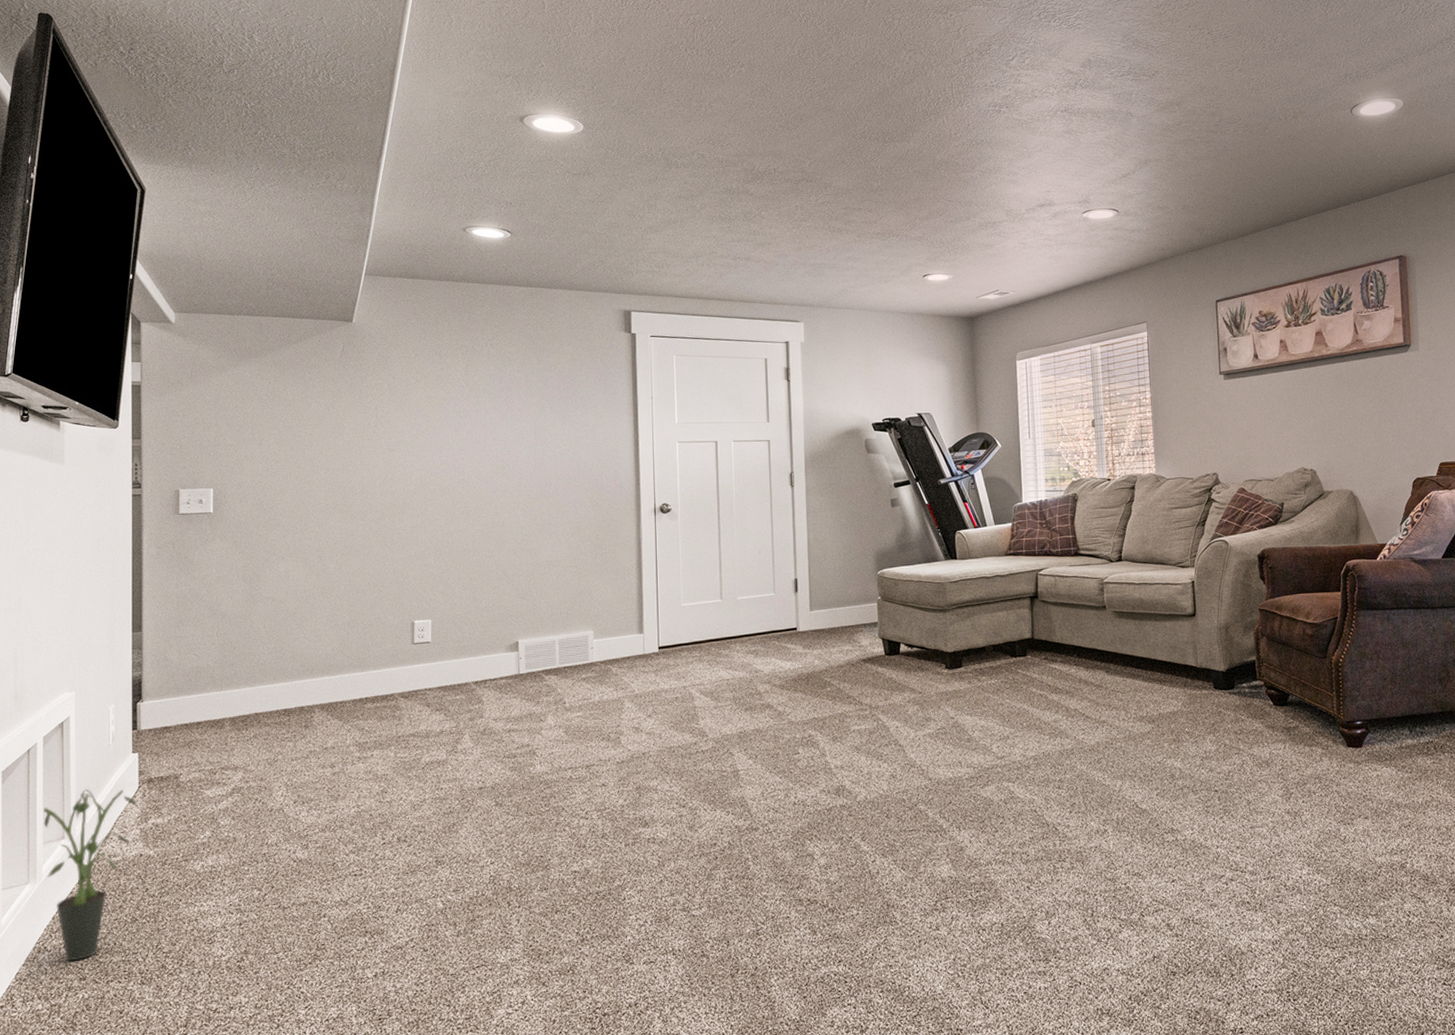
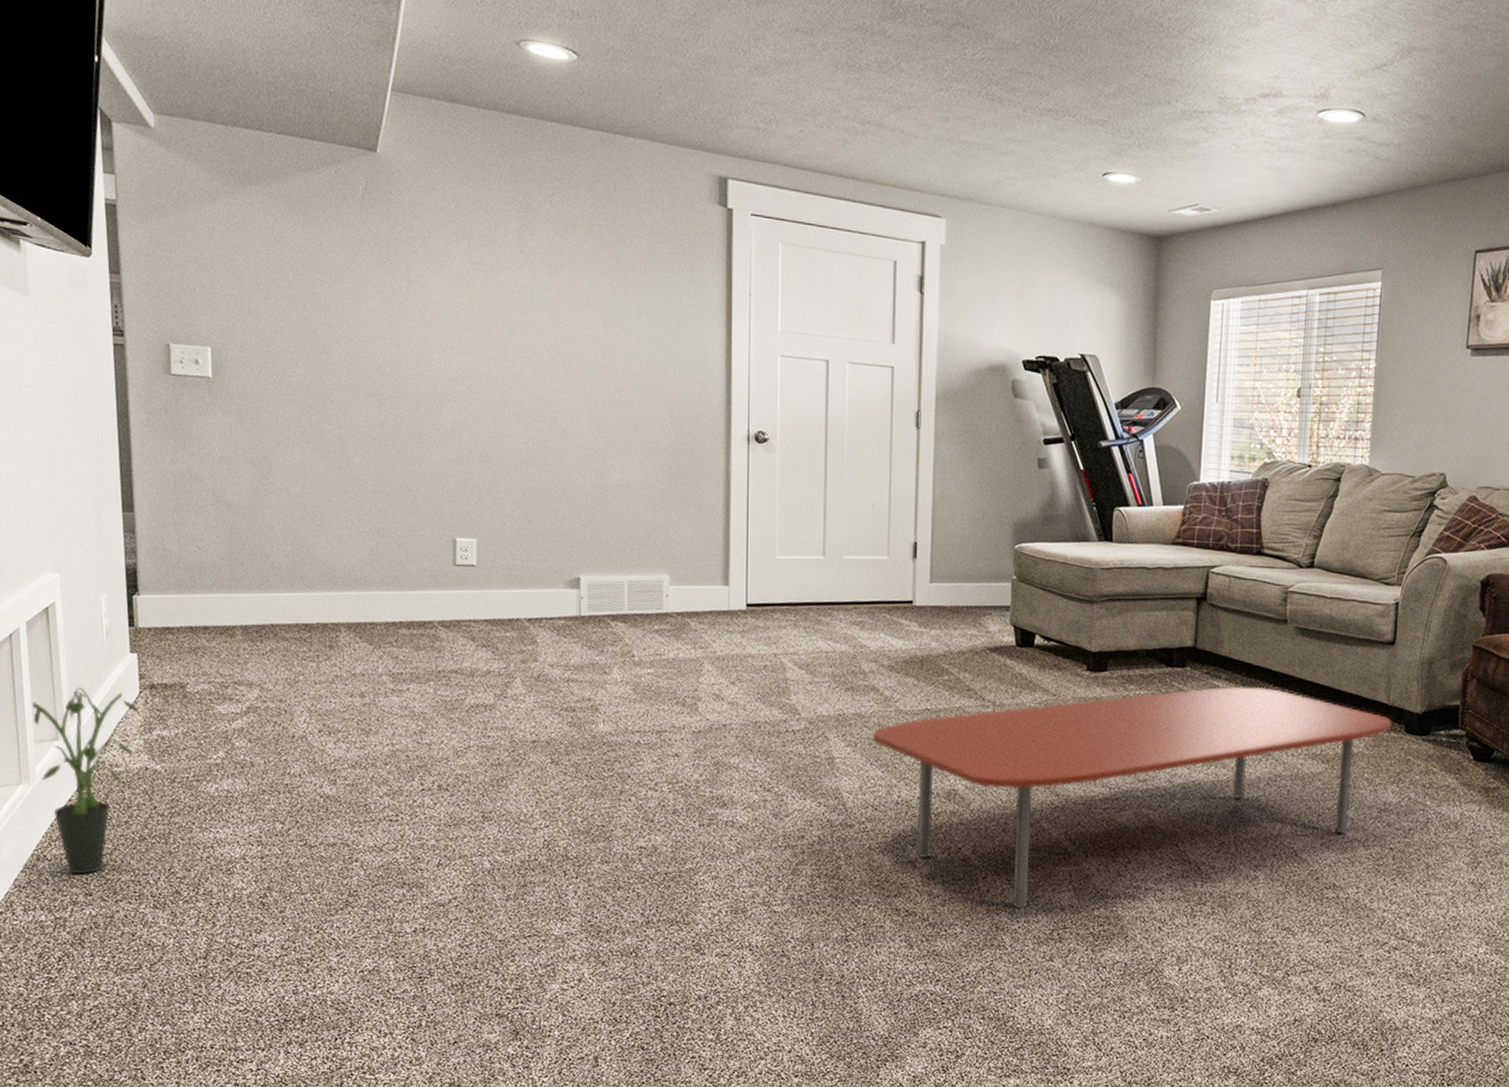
coffee table: none [769,664,1202,885] -> present [872,686,1391,908]

